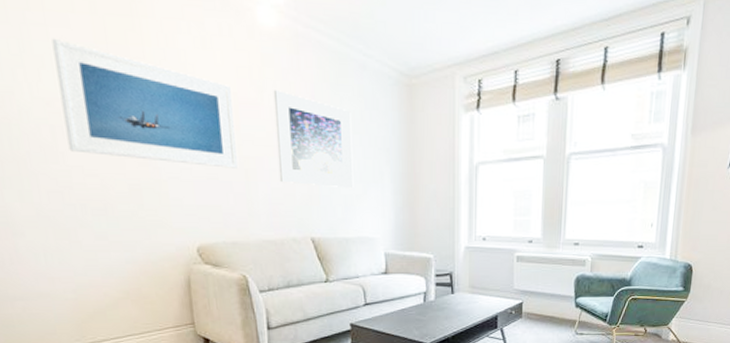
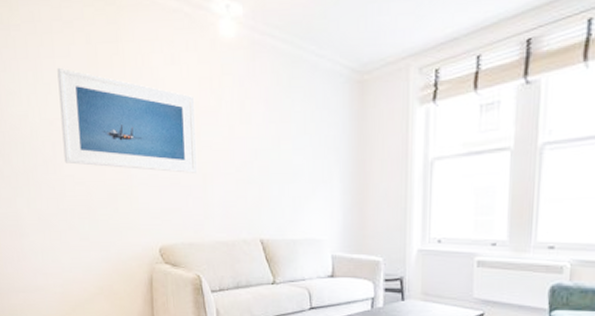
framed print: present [273,90,354,189] -> none [230,97,303,190]

